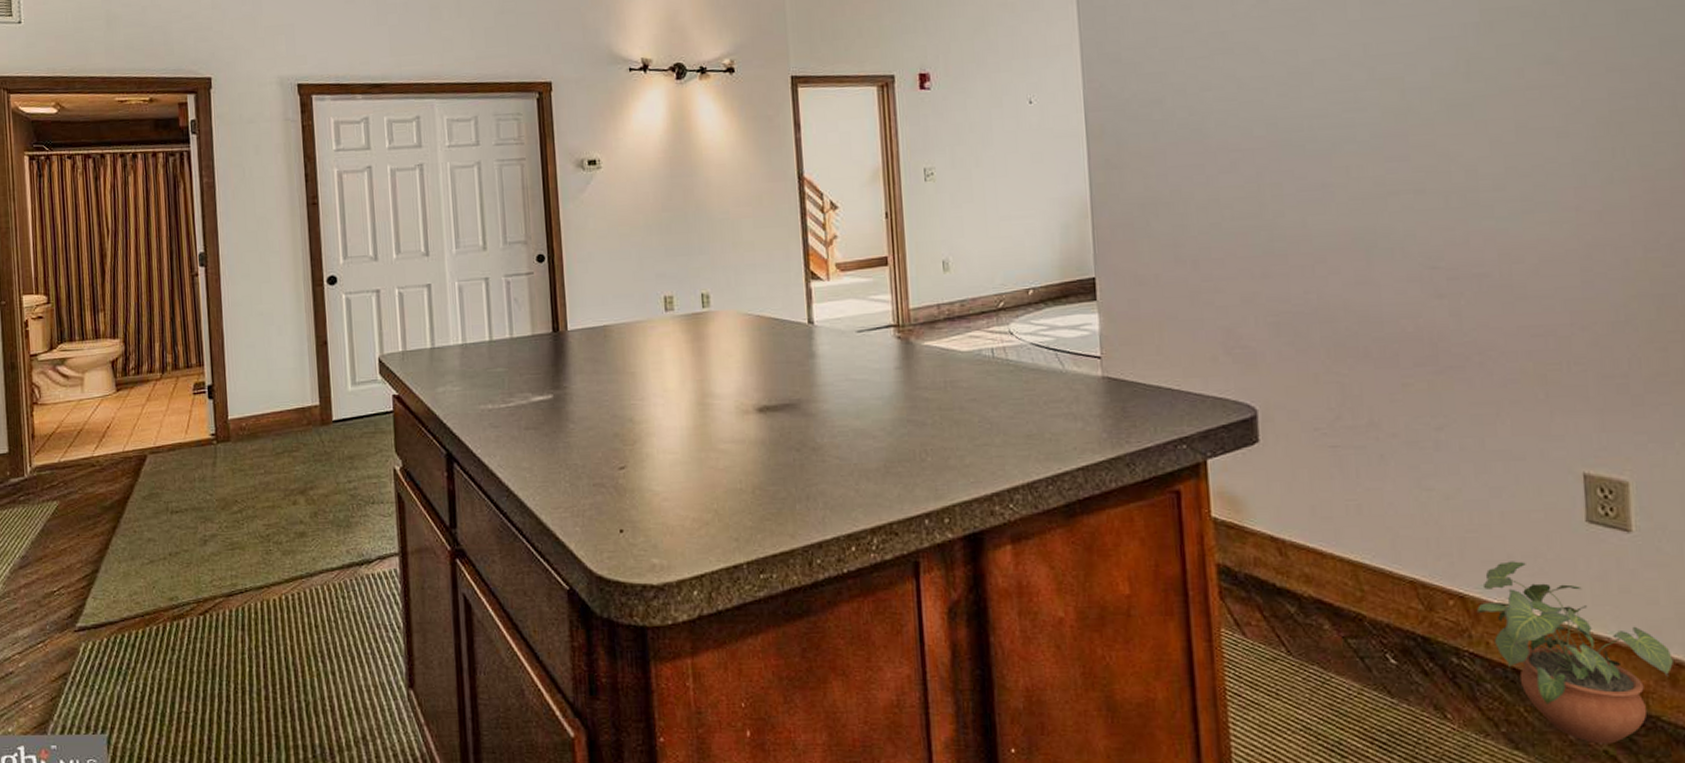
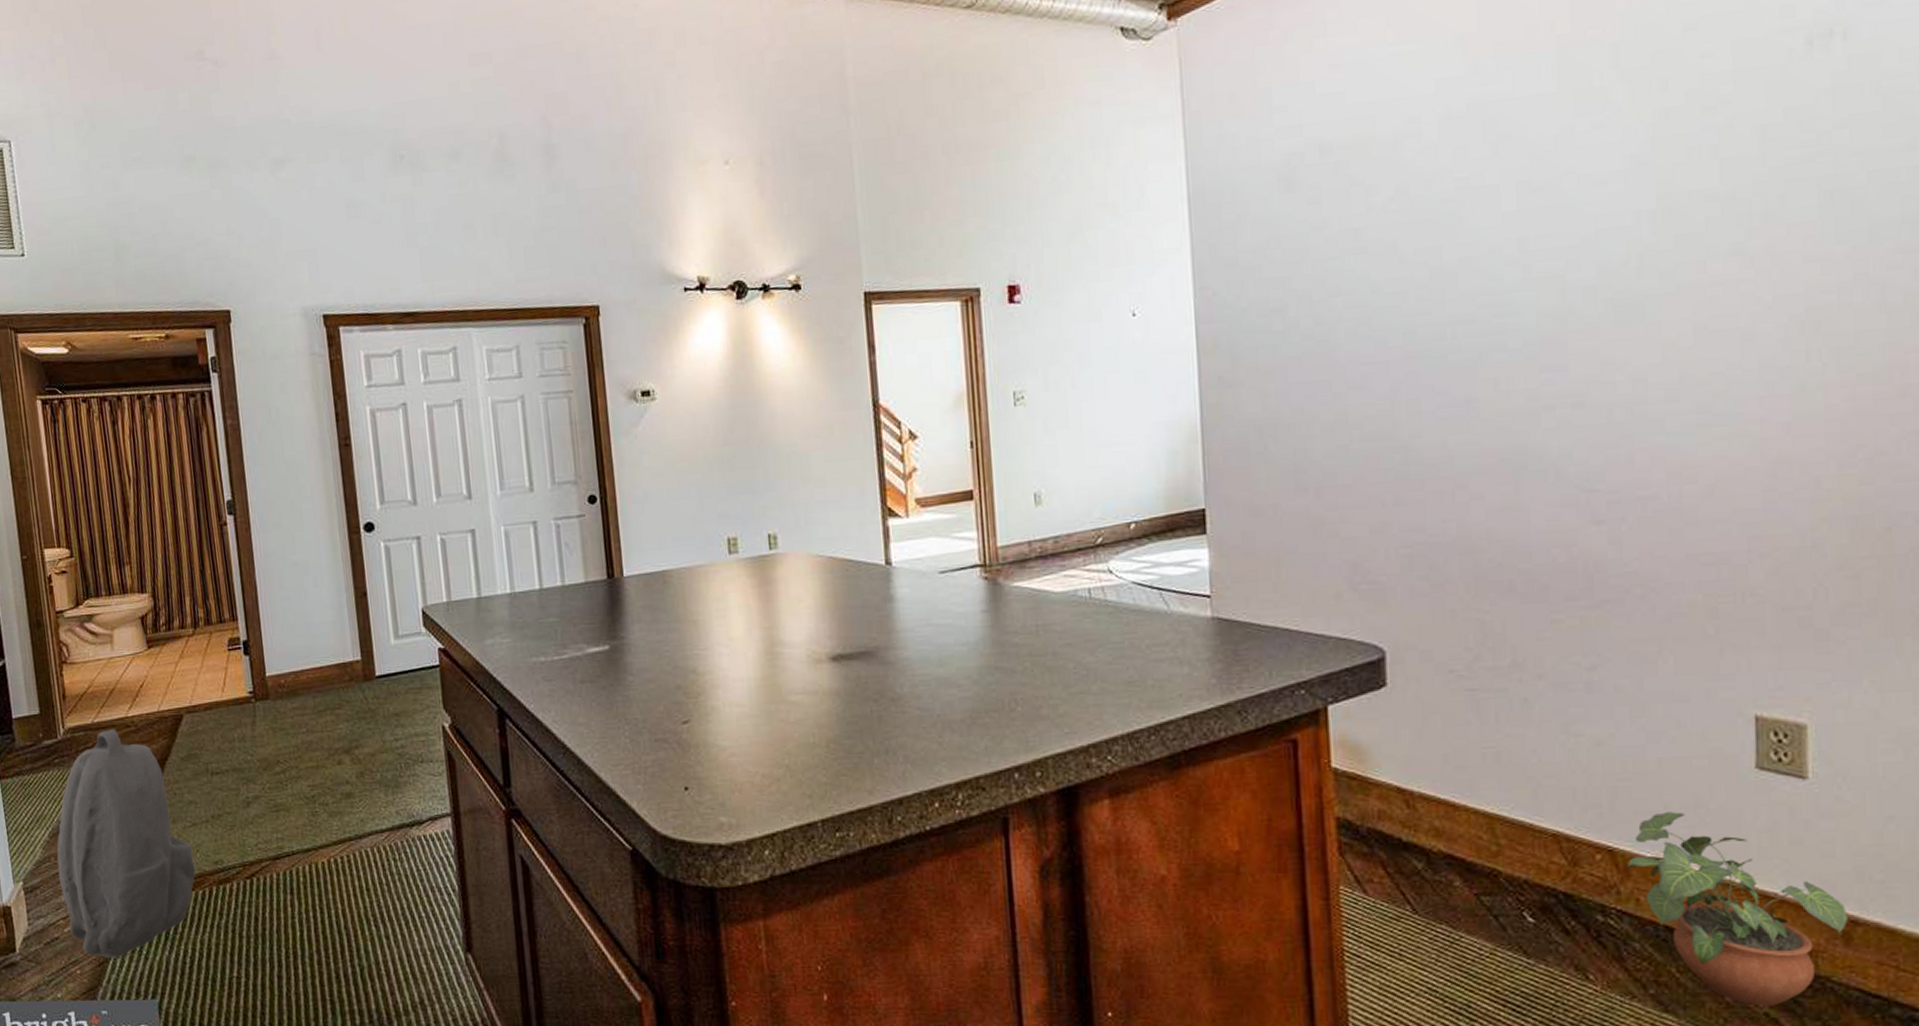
backpack: none [16,468,151,693] -> present [57,729,196,959]

